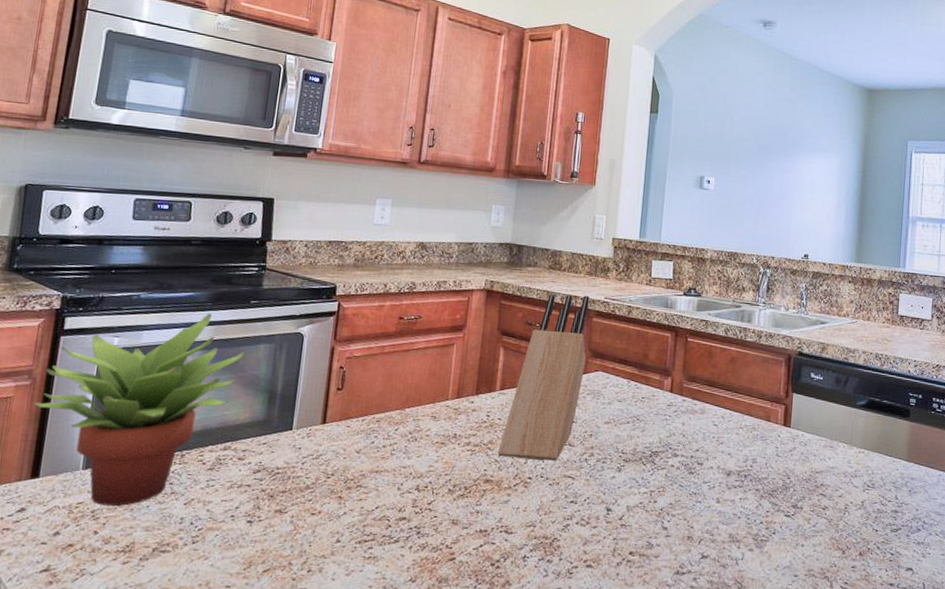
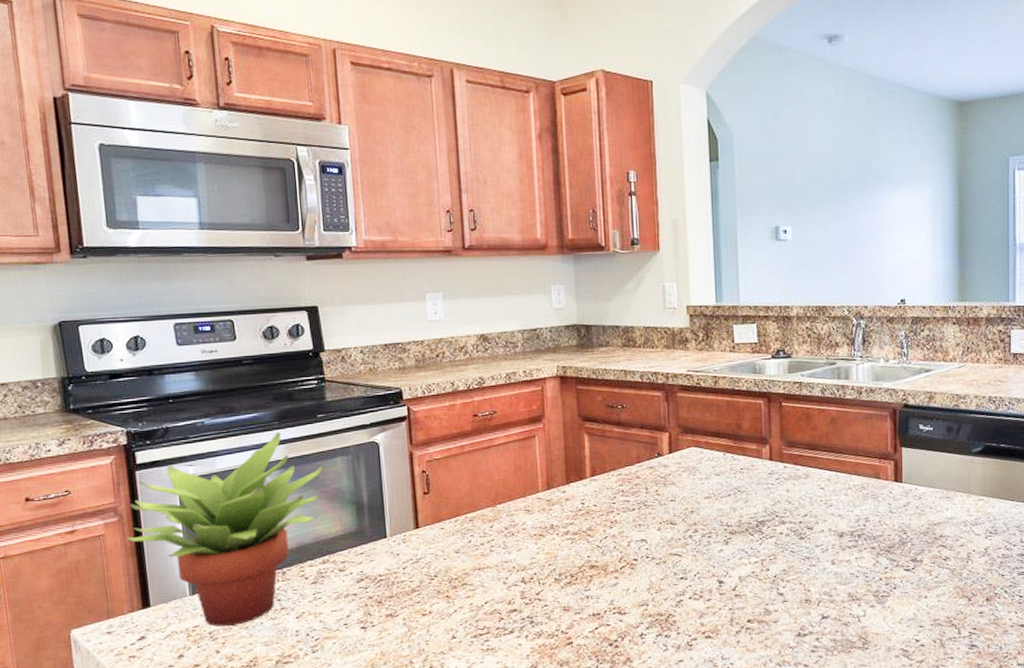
knife block: present [498,294,590,461] -> none [598,370,677,542]

